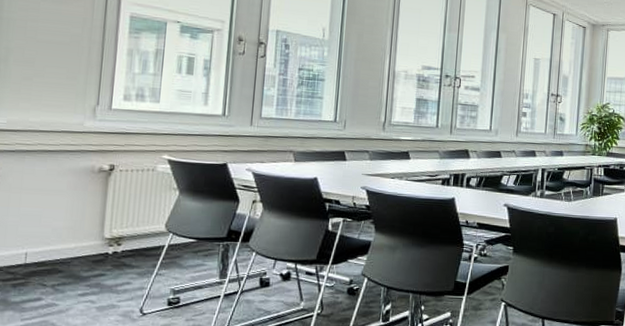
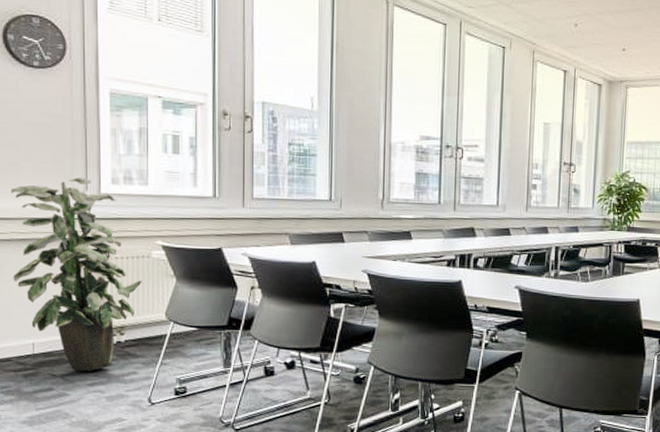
indoor plant: none [12,93,145,282] -> present [11,178,142,372]

